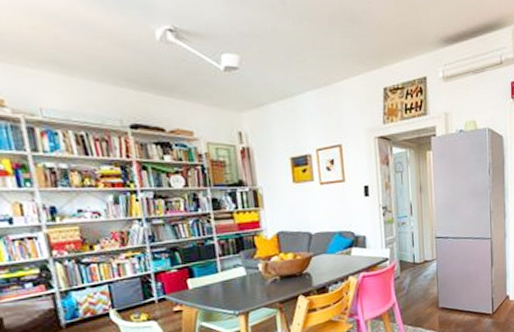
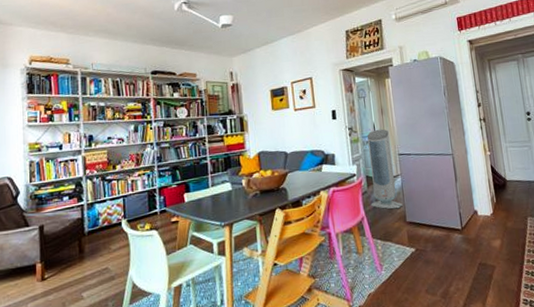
air purifier: none [402,209,436,295] -> present [367,129,403,209]

